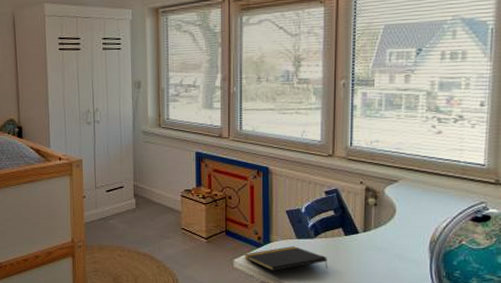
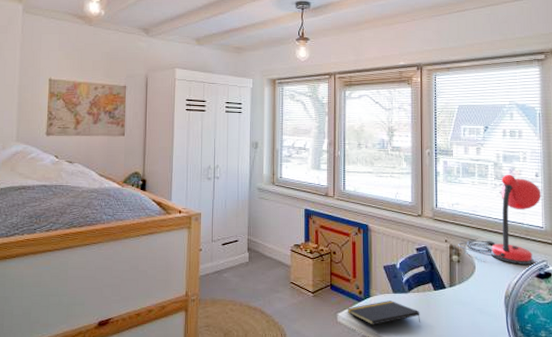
desk lamp: none [376,104,486,207] -> present [458,174,541,265]

